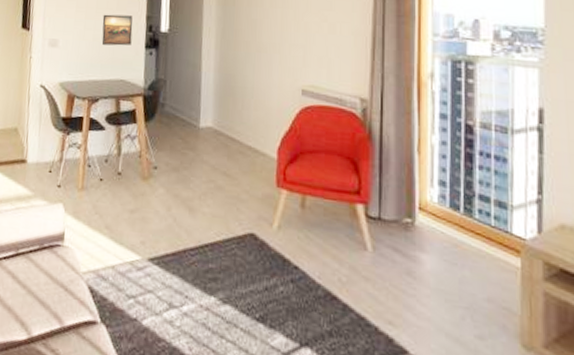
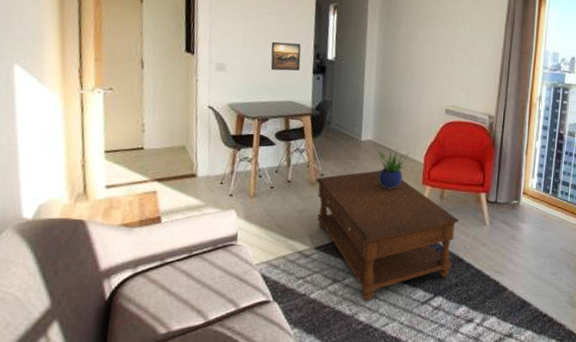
coffee table: none [148,165,329,341] -> present [315,170,460,302]
potted plant: none [219,139,259,191] -> present [378,149,410,189]

